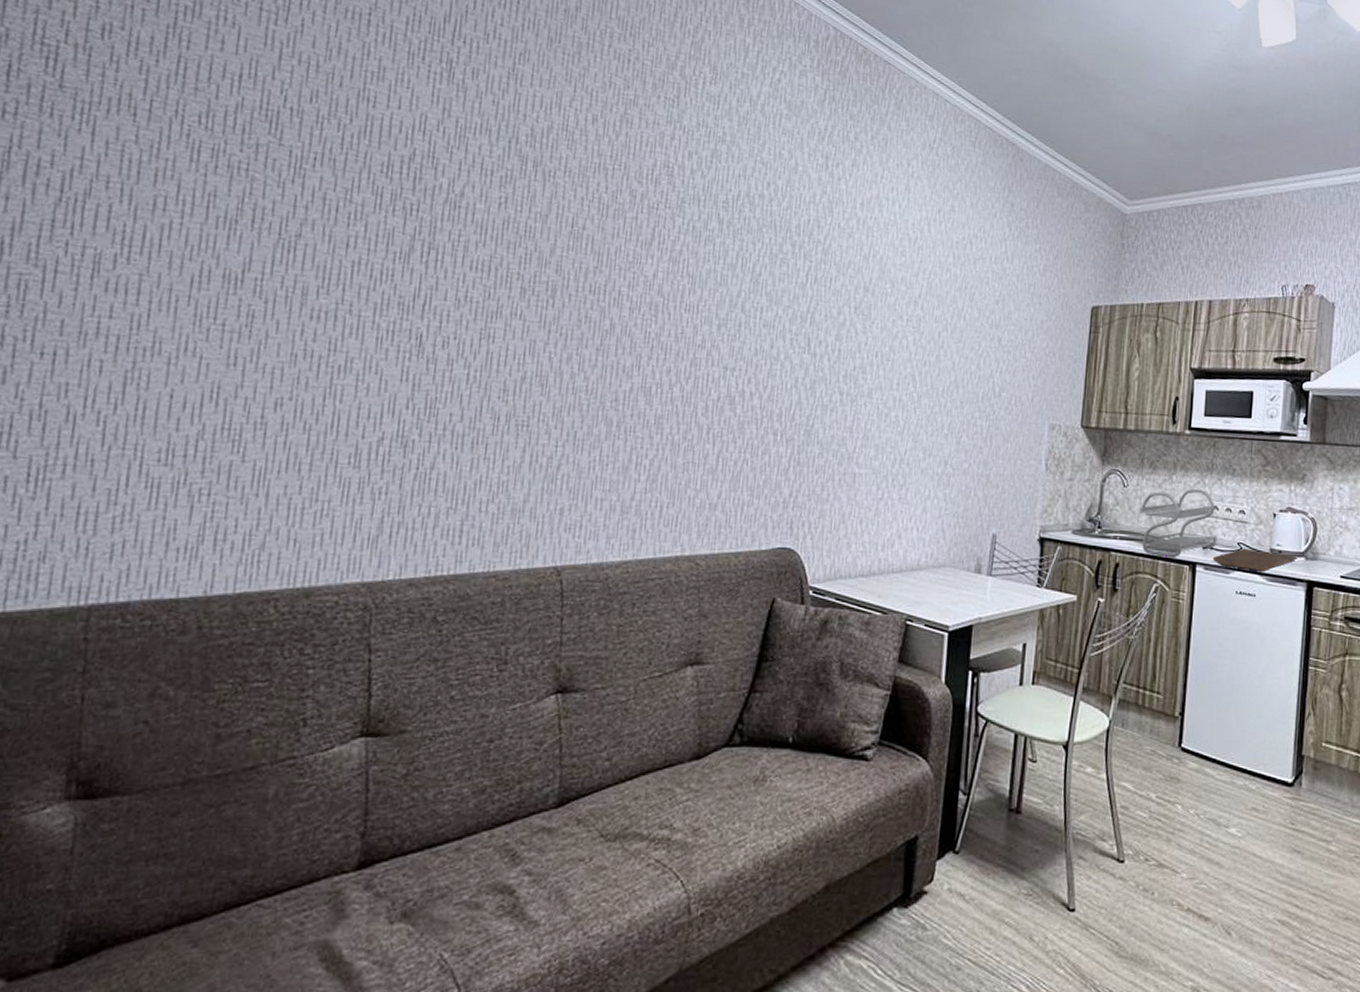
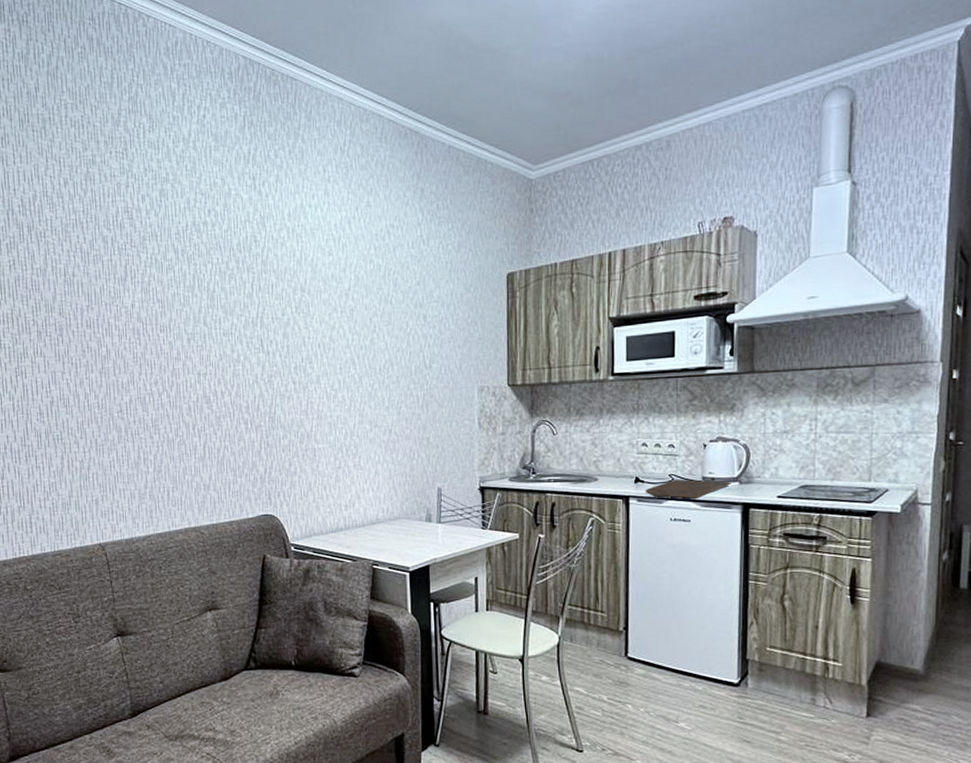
dish rack: present [1139,488,1218,558] -> none [570,429,648,494]

